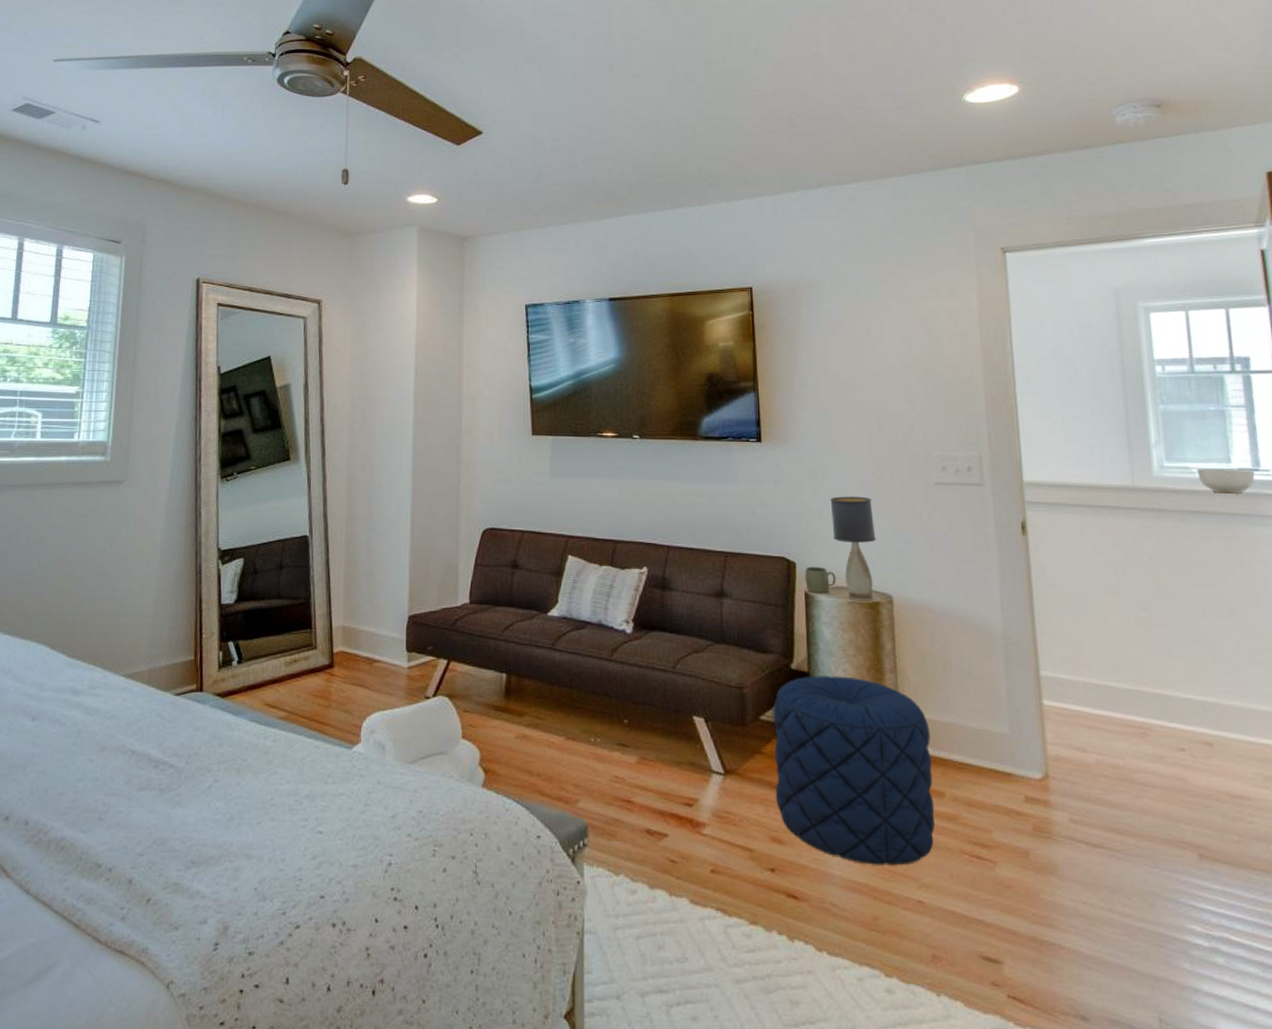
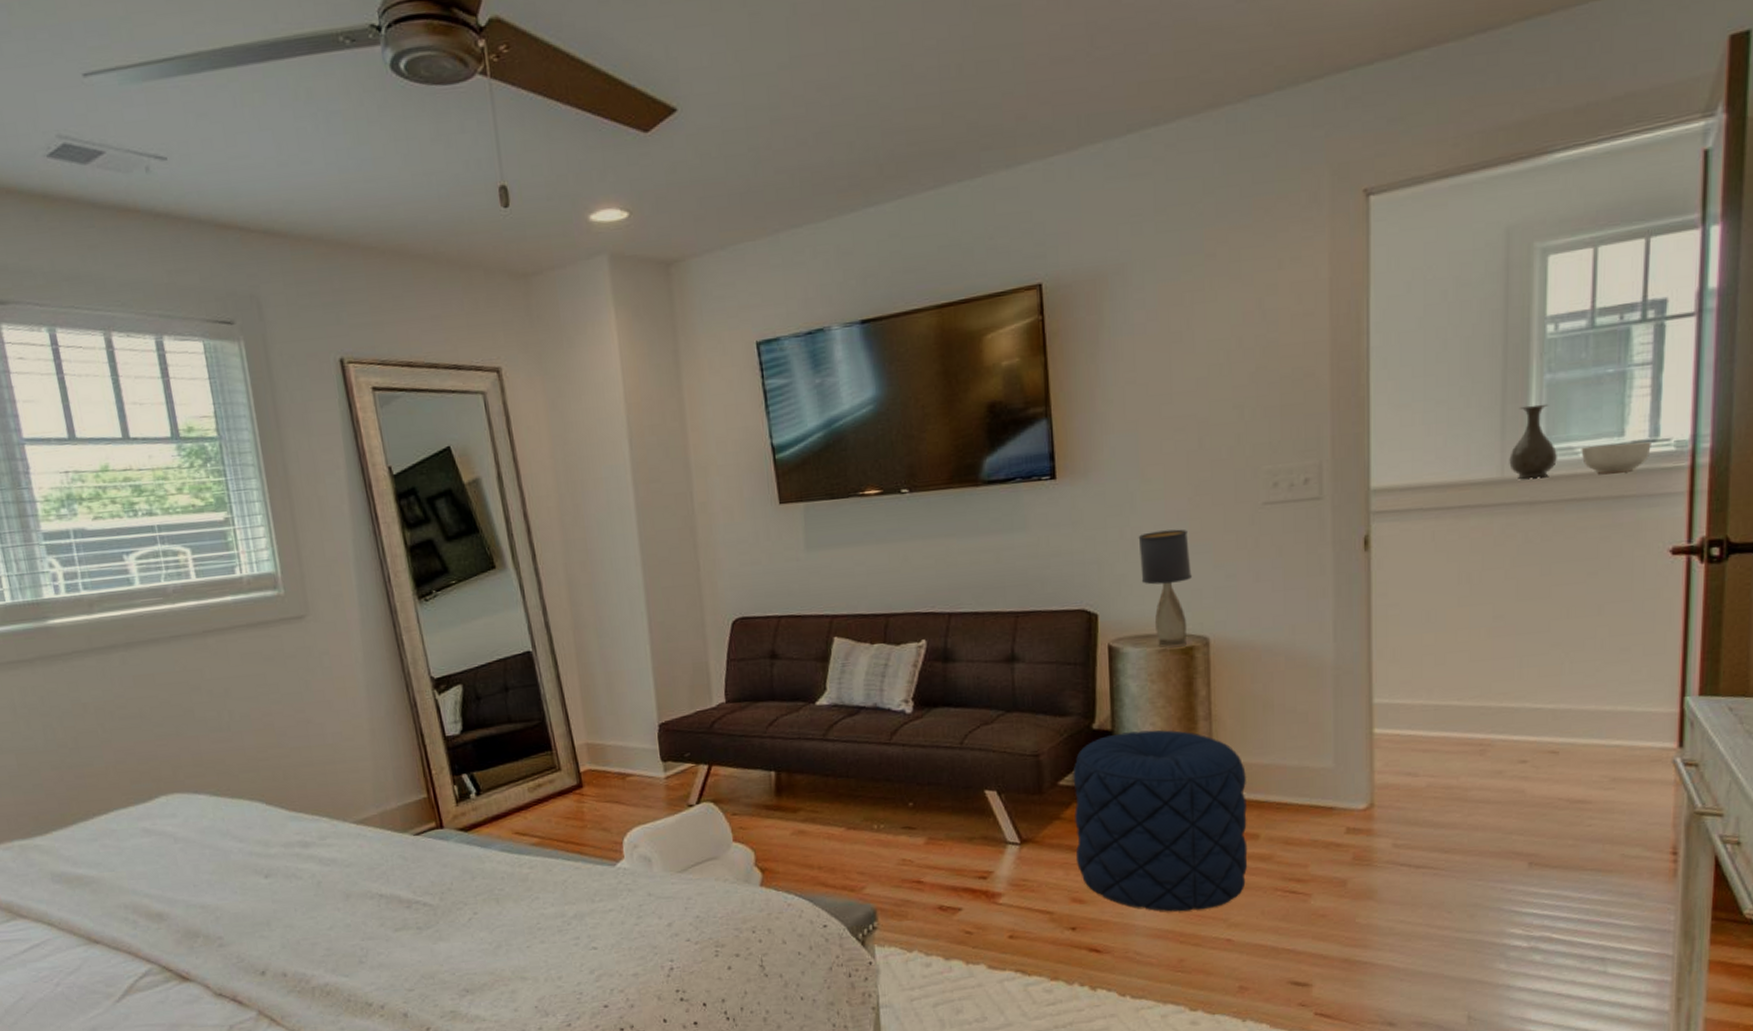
mug: present [805,566,836,594] -> none [1108,615,1144,647]
vase: none [1137,428,1178,490] -> present [1509,403,1557,479]

